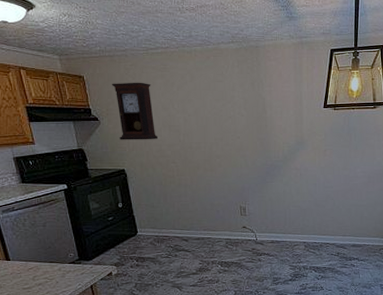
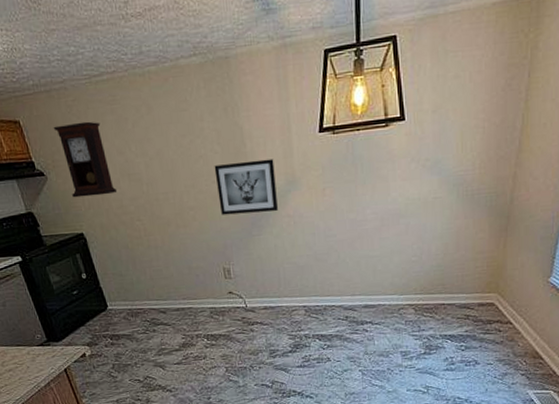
wall art: none [240,124,288,164] -> present [214,158,278,215]

